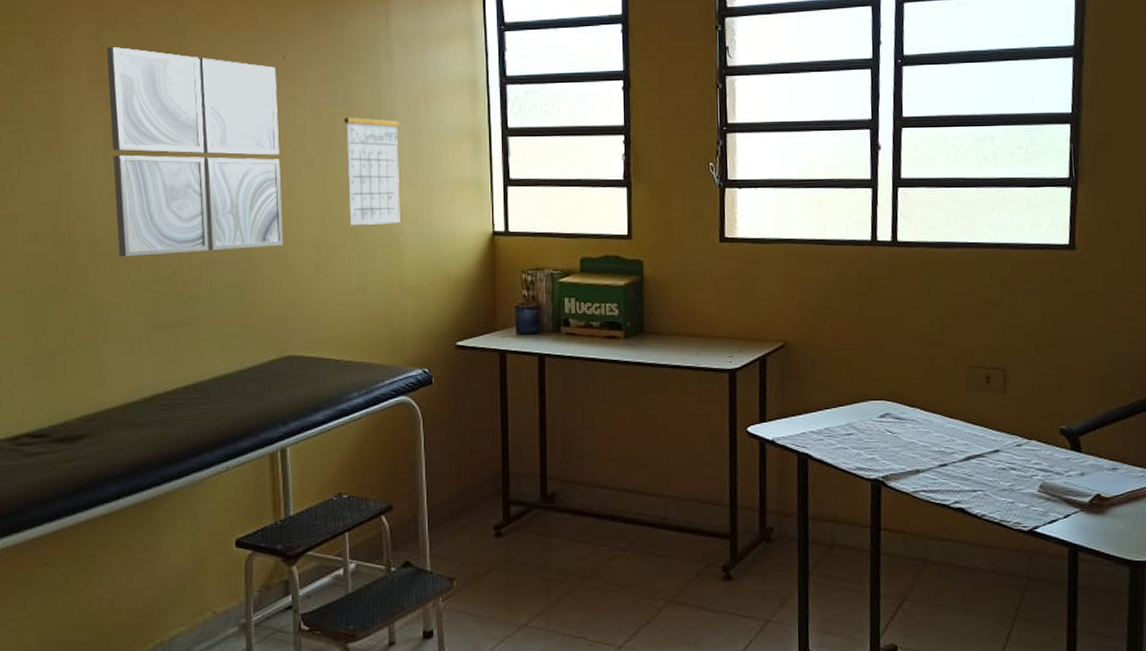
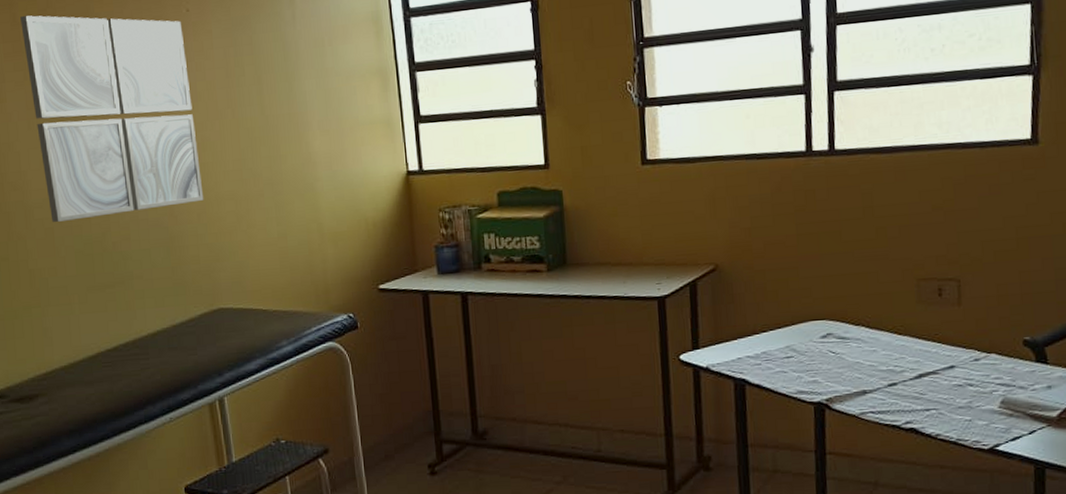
calendar: present [343,94,400,225] -> none [251,40,315,175]

